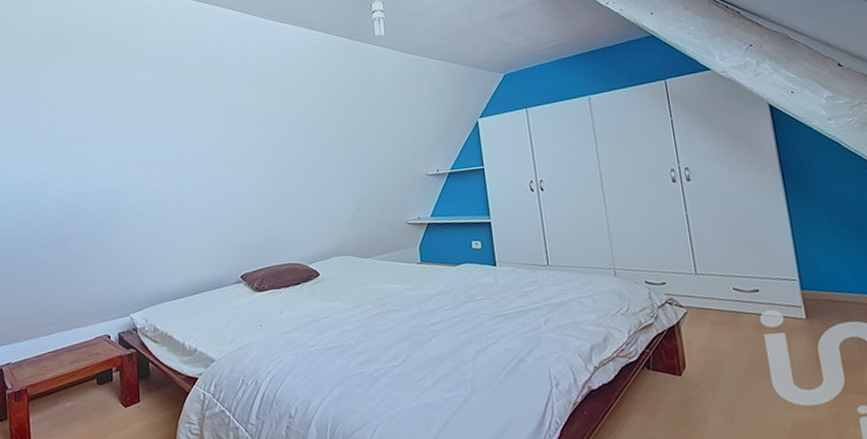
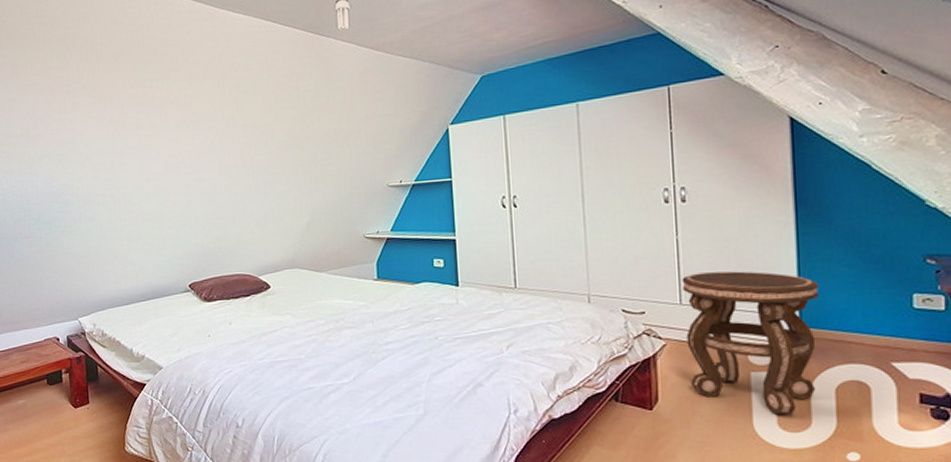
side table: none [694,241,823,373] -> present [682,271,819,414]

